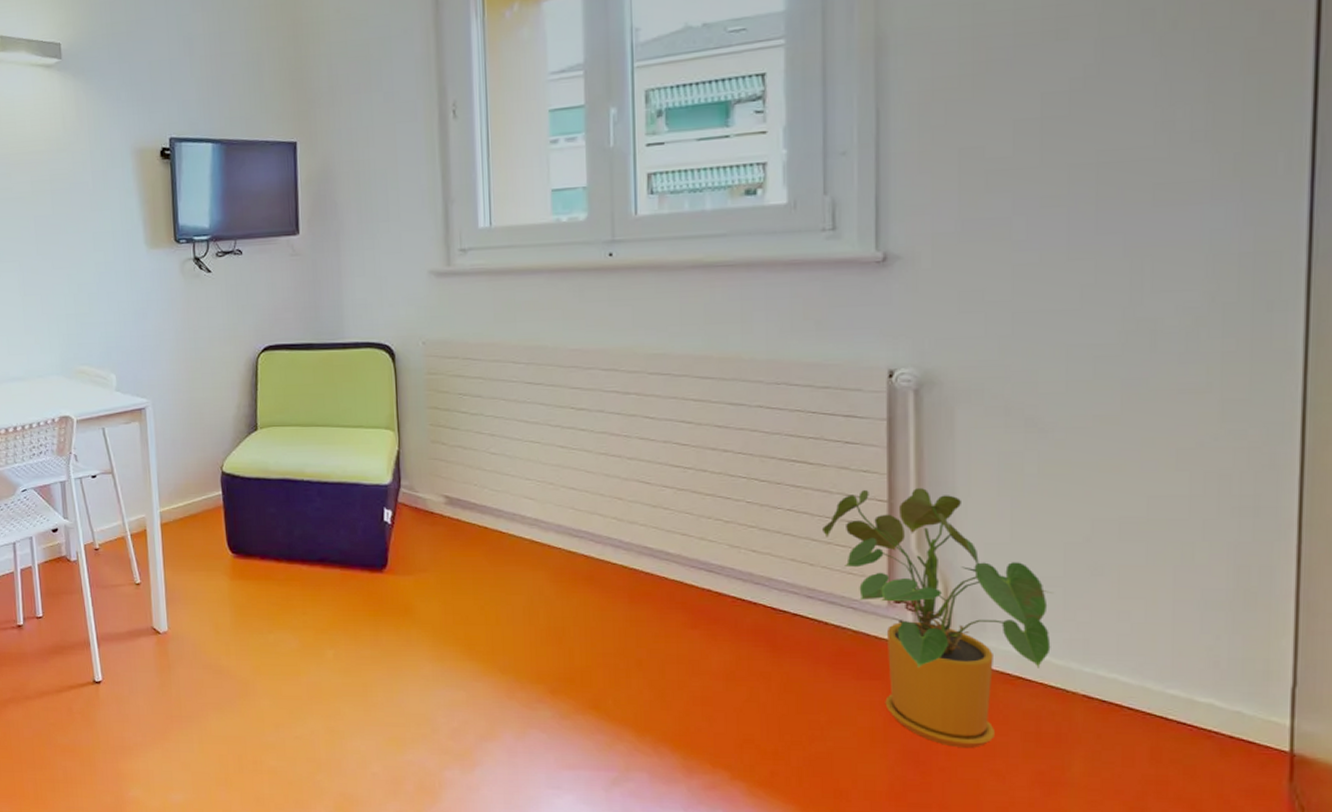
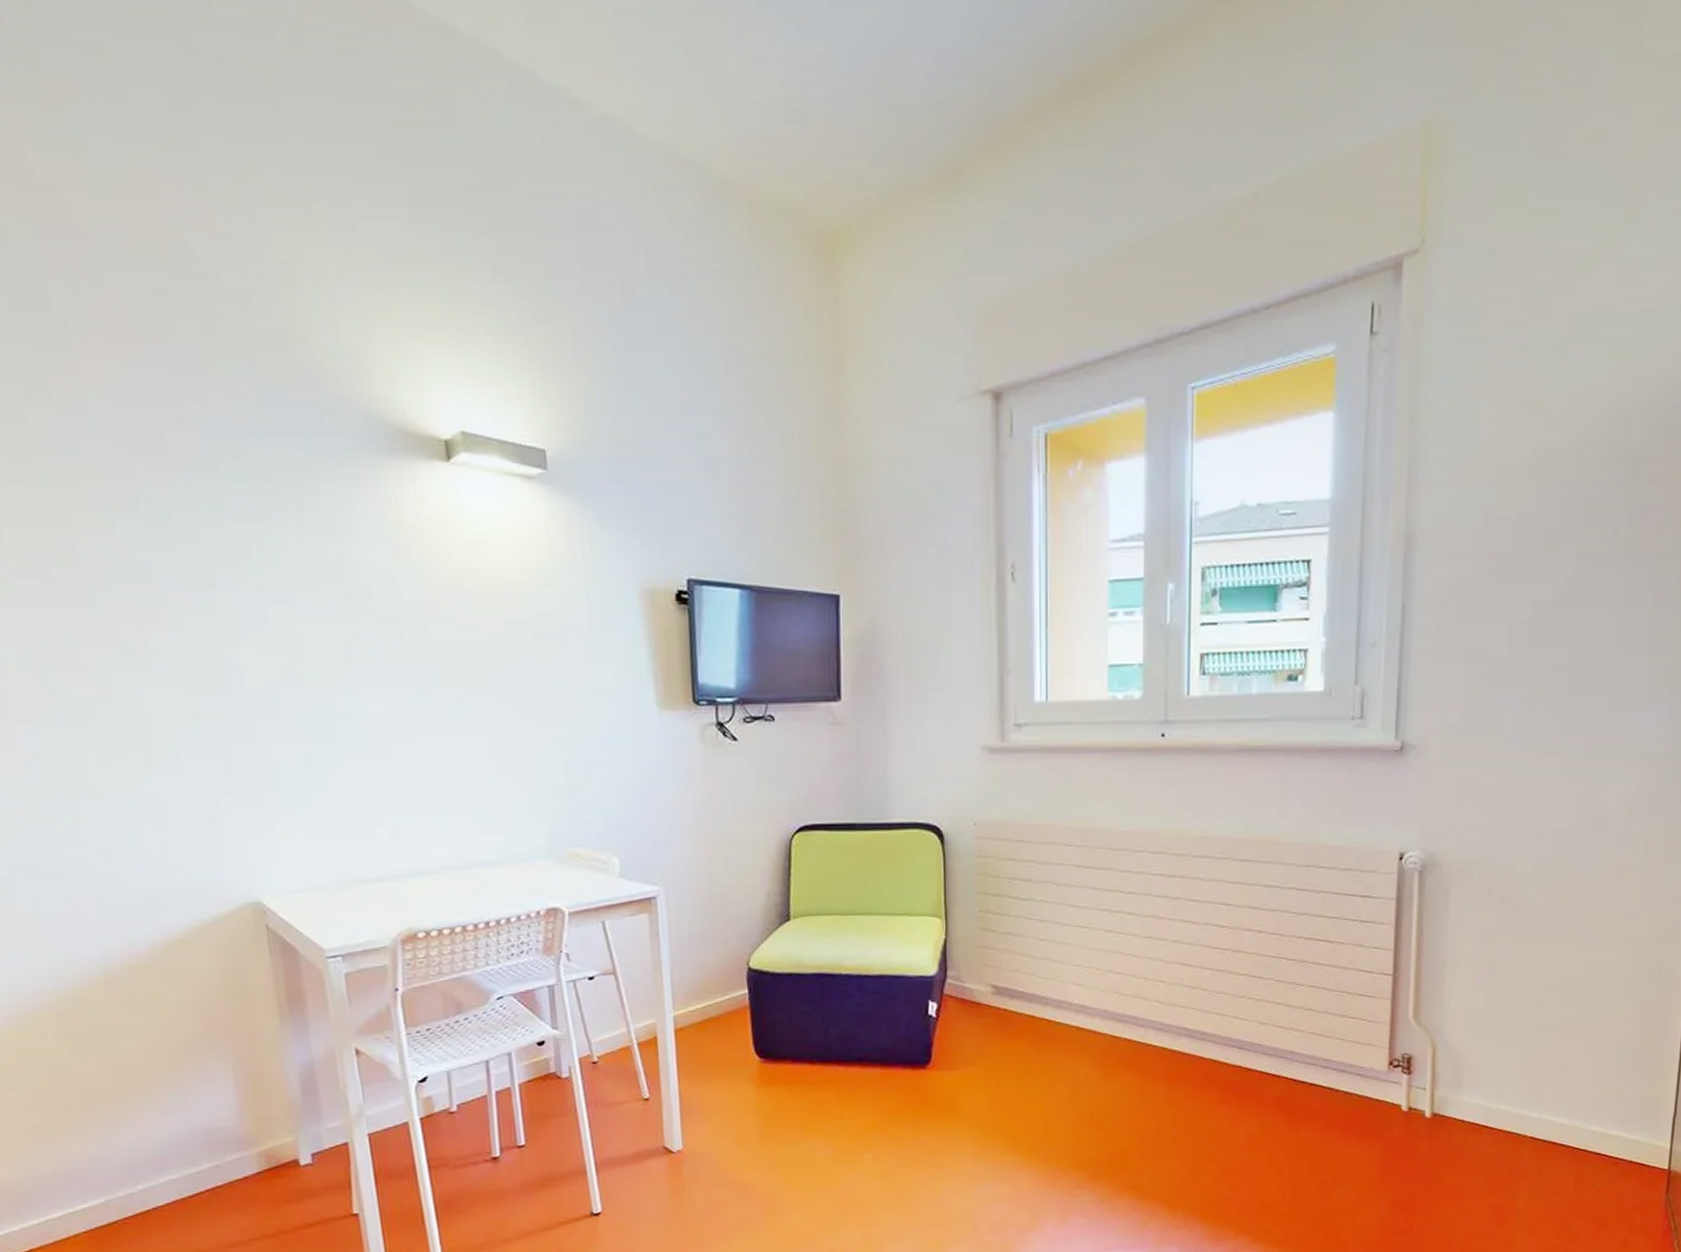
house plant: present [823,488,1053,748] -> none [1338,962,1514,1192]

